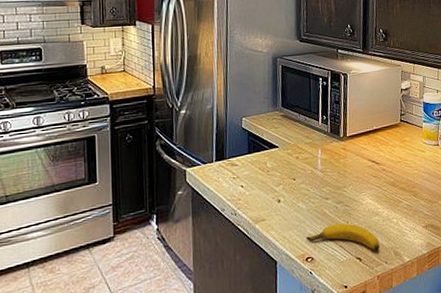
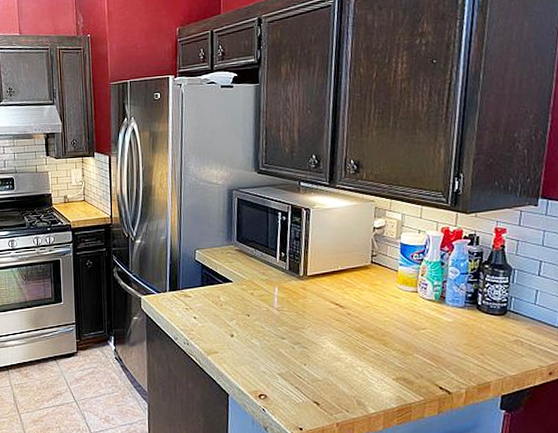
banana: present [305,223,380,251] -> none [259,364,341,397]

